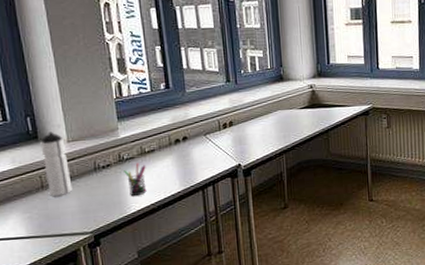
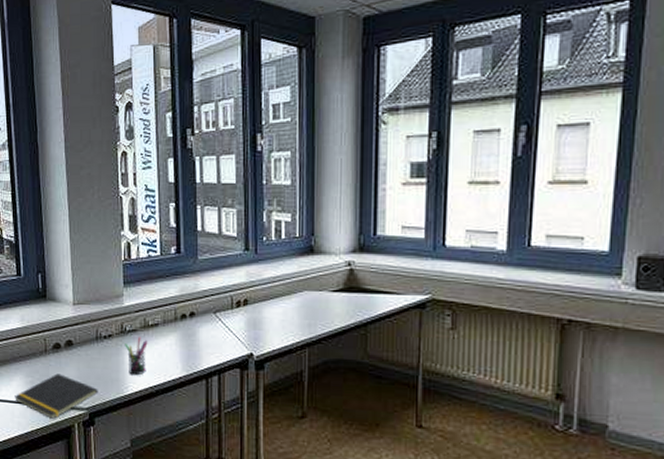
notepad: none [12,205,101,247] -> present [14,373,98,419]
water bottle: present [40,131,73,196] -> none [48,291,73,363]

